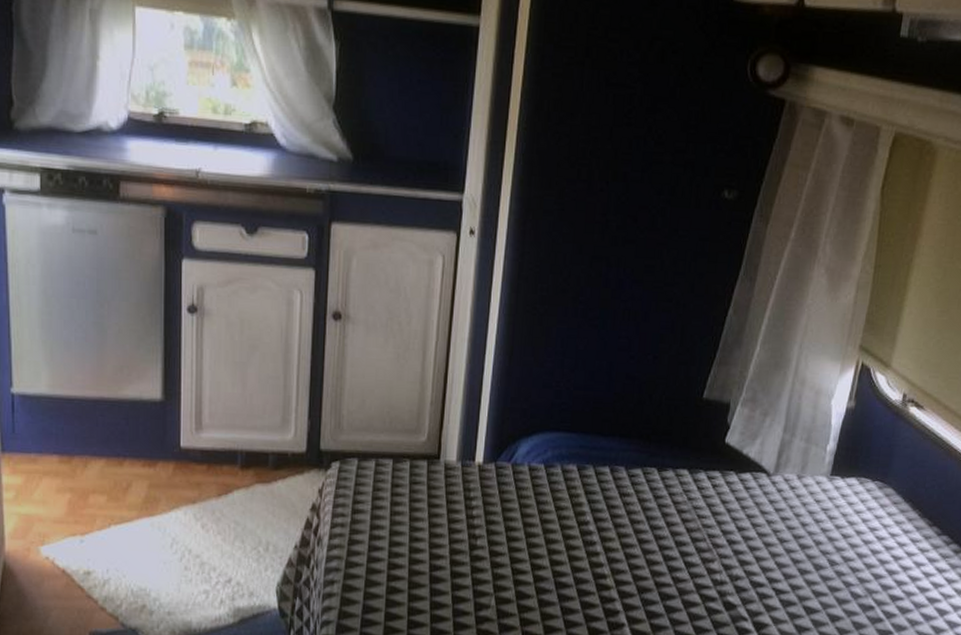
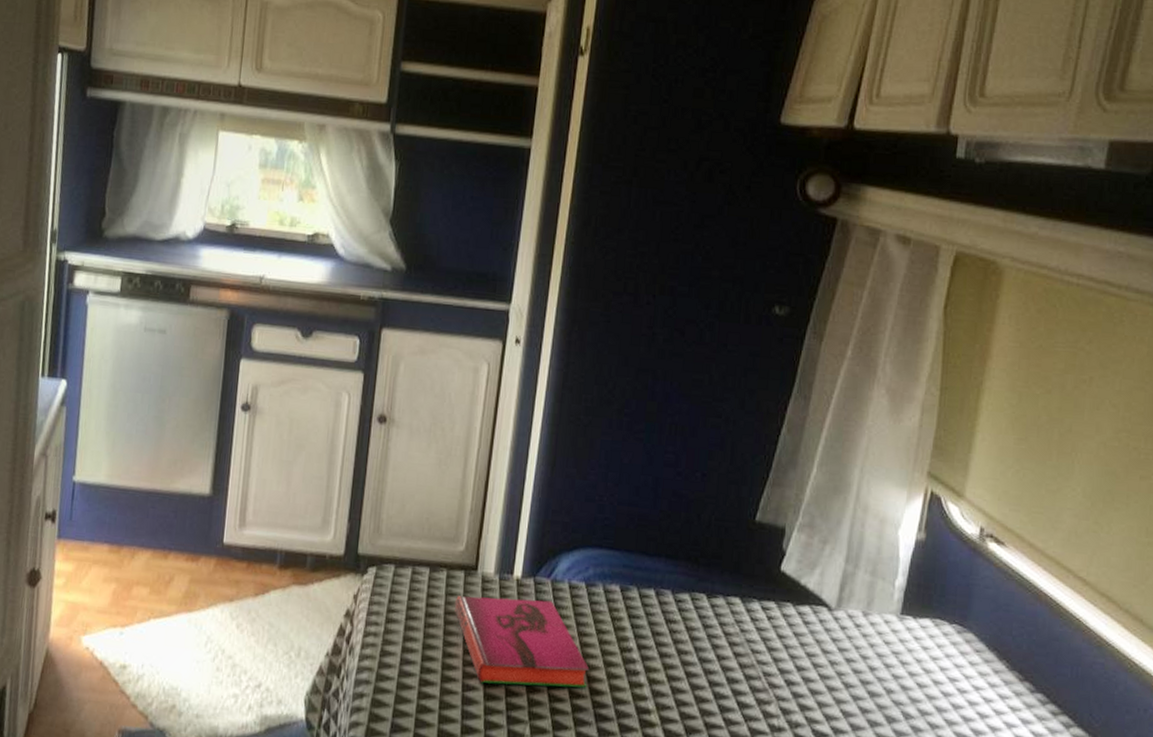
hardback book: none [418,483,550,563] -> present [454,594,590,688]

